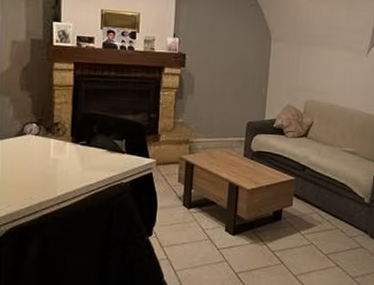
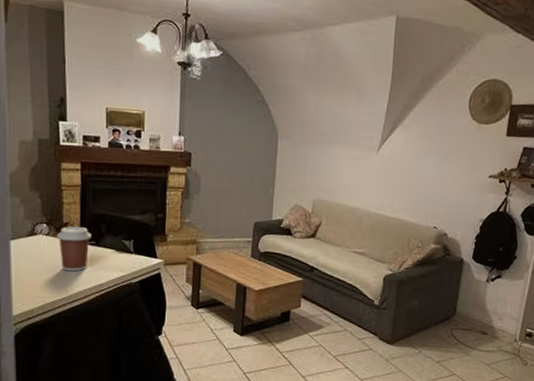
coffee cup: none [46,126,83,172] -> present [56,226,92,272]

